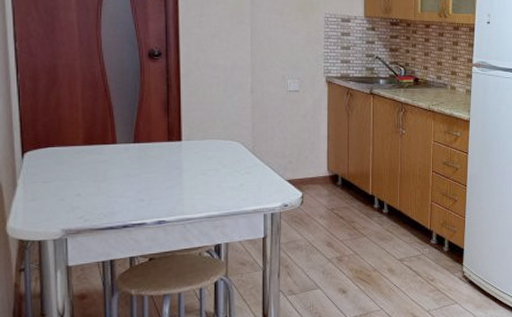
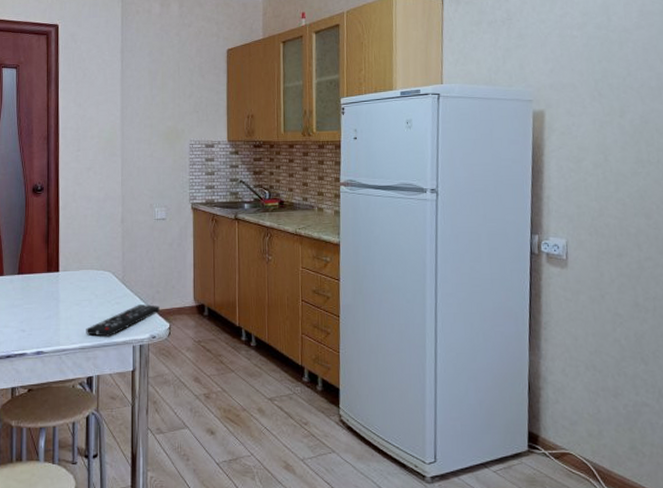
remote control: none [213,174,292,206] -> present [86,304,160,337]

